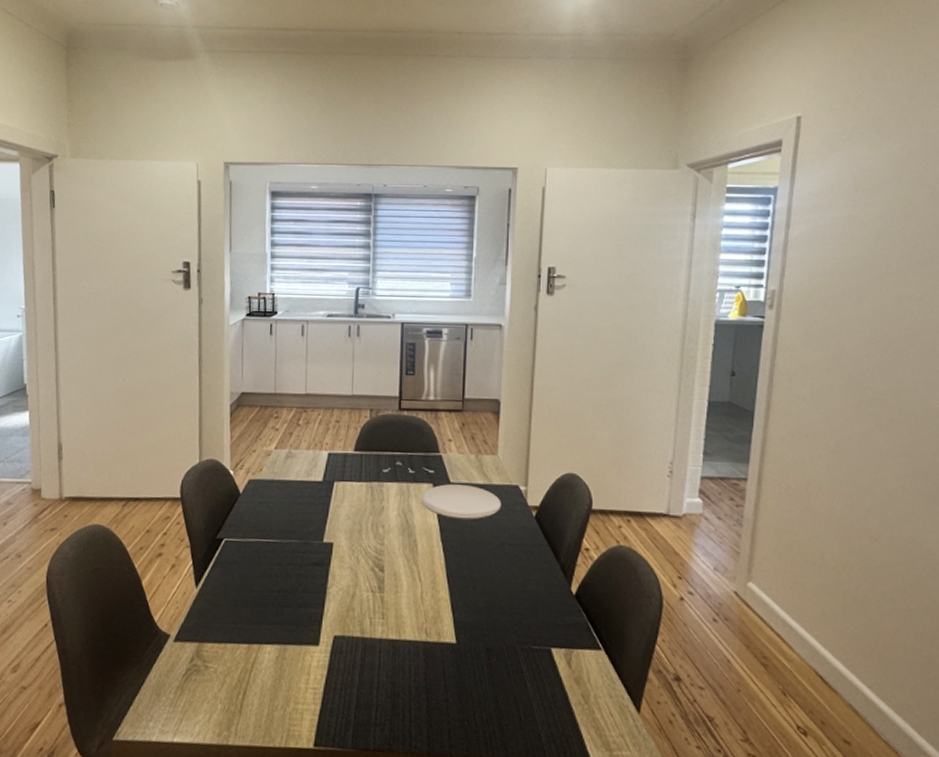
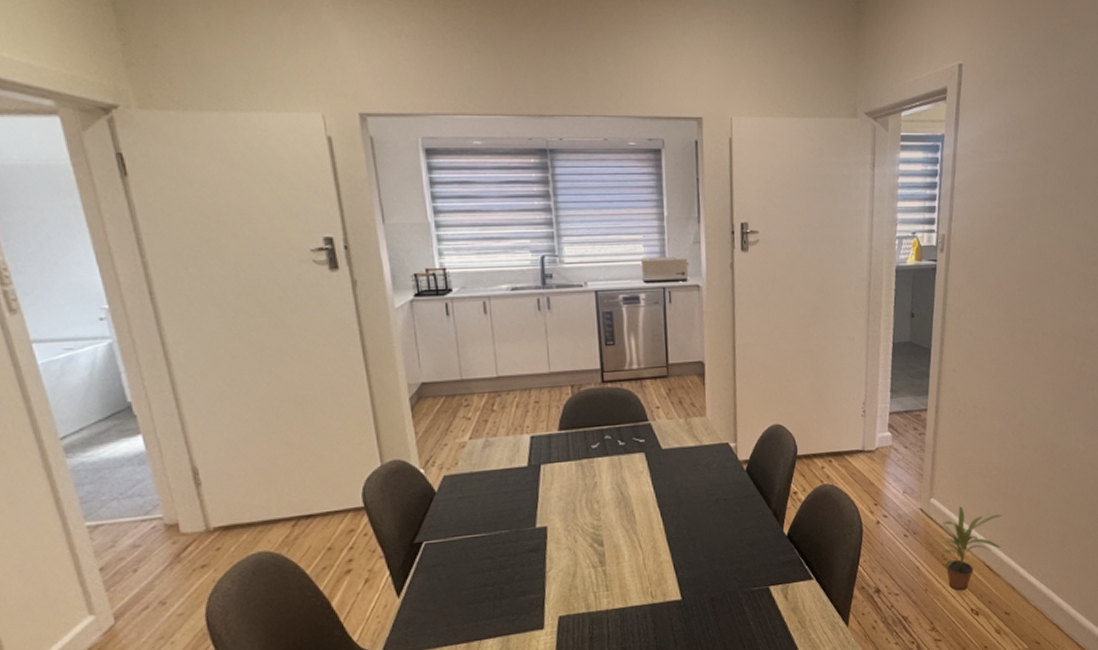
plate: present [421,484,502,521] -> none [634,449,714,484]
toaster: none [446,294,492,320] -> present [640,256,689,283]
potted plant: none [756,596,843,701] -> present [938,505,1003,591]

